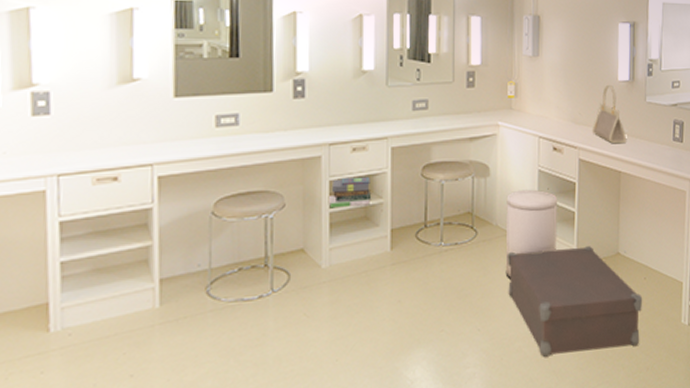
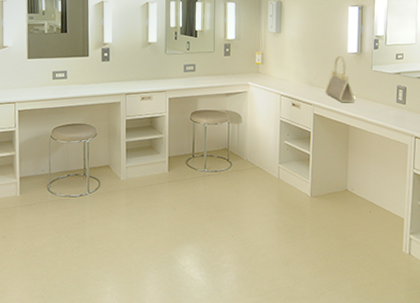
books: present [328,176,370,209] -> none [125,117,154,139]
pedal bin: present [505,189,557,280] -> none [253,134,295,202]
suitcase: present [507,246,643,357] -> none [255,180,368,265]

